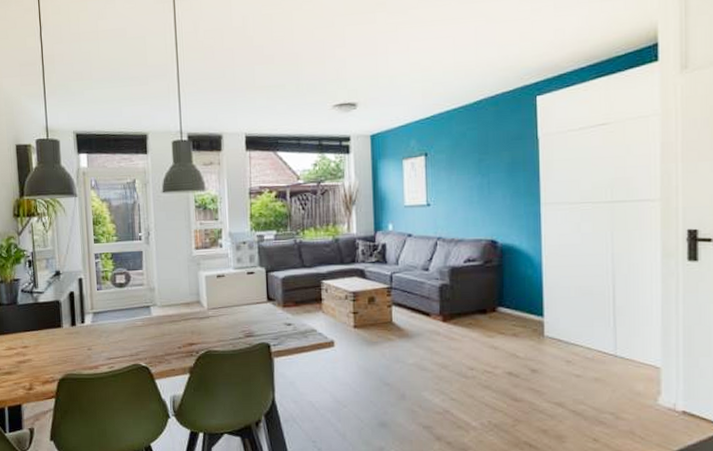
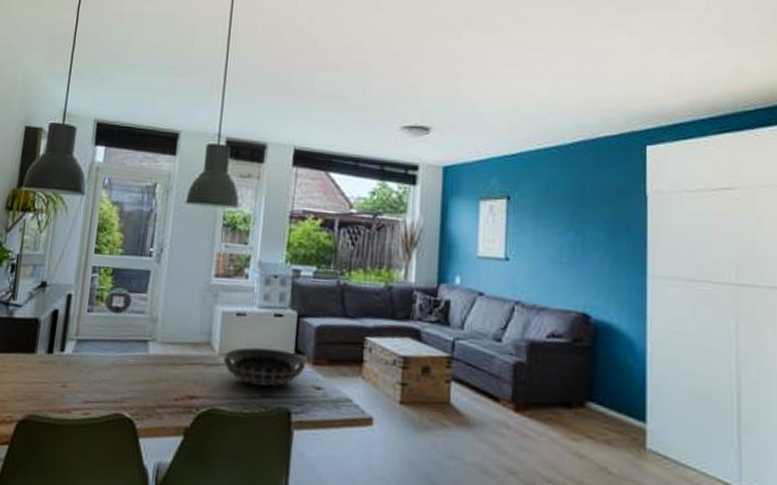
decorative bowl: none [211,299,278,328] -> present [223,347,306,386]

